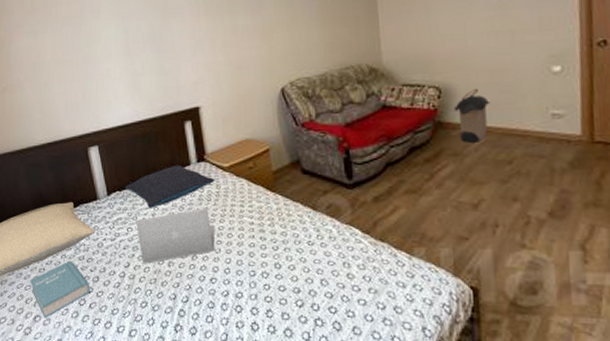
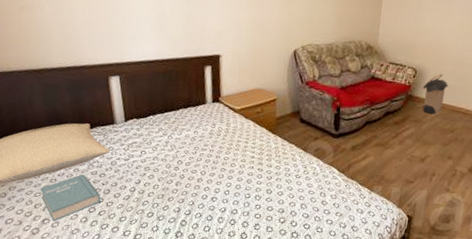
pillow: present [124,164,215,208] -> none [142,102,226,137]
laptop: present [136,208,215,264] -> none [150,141,220,182]

